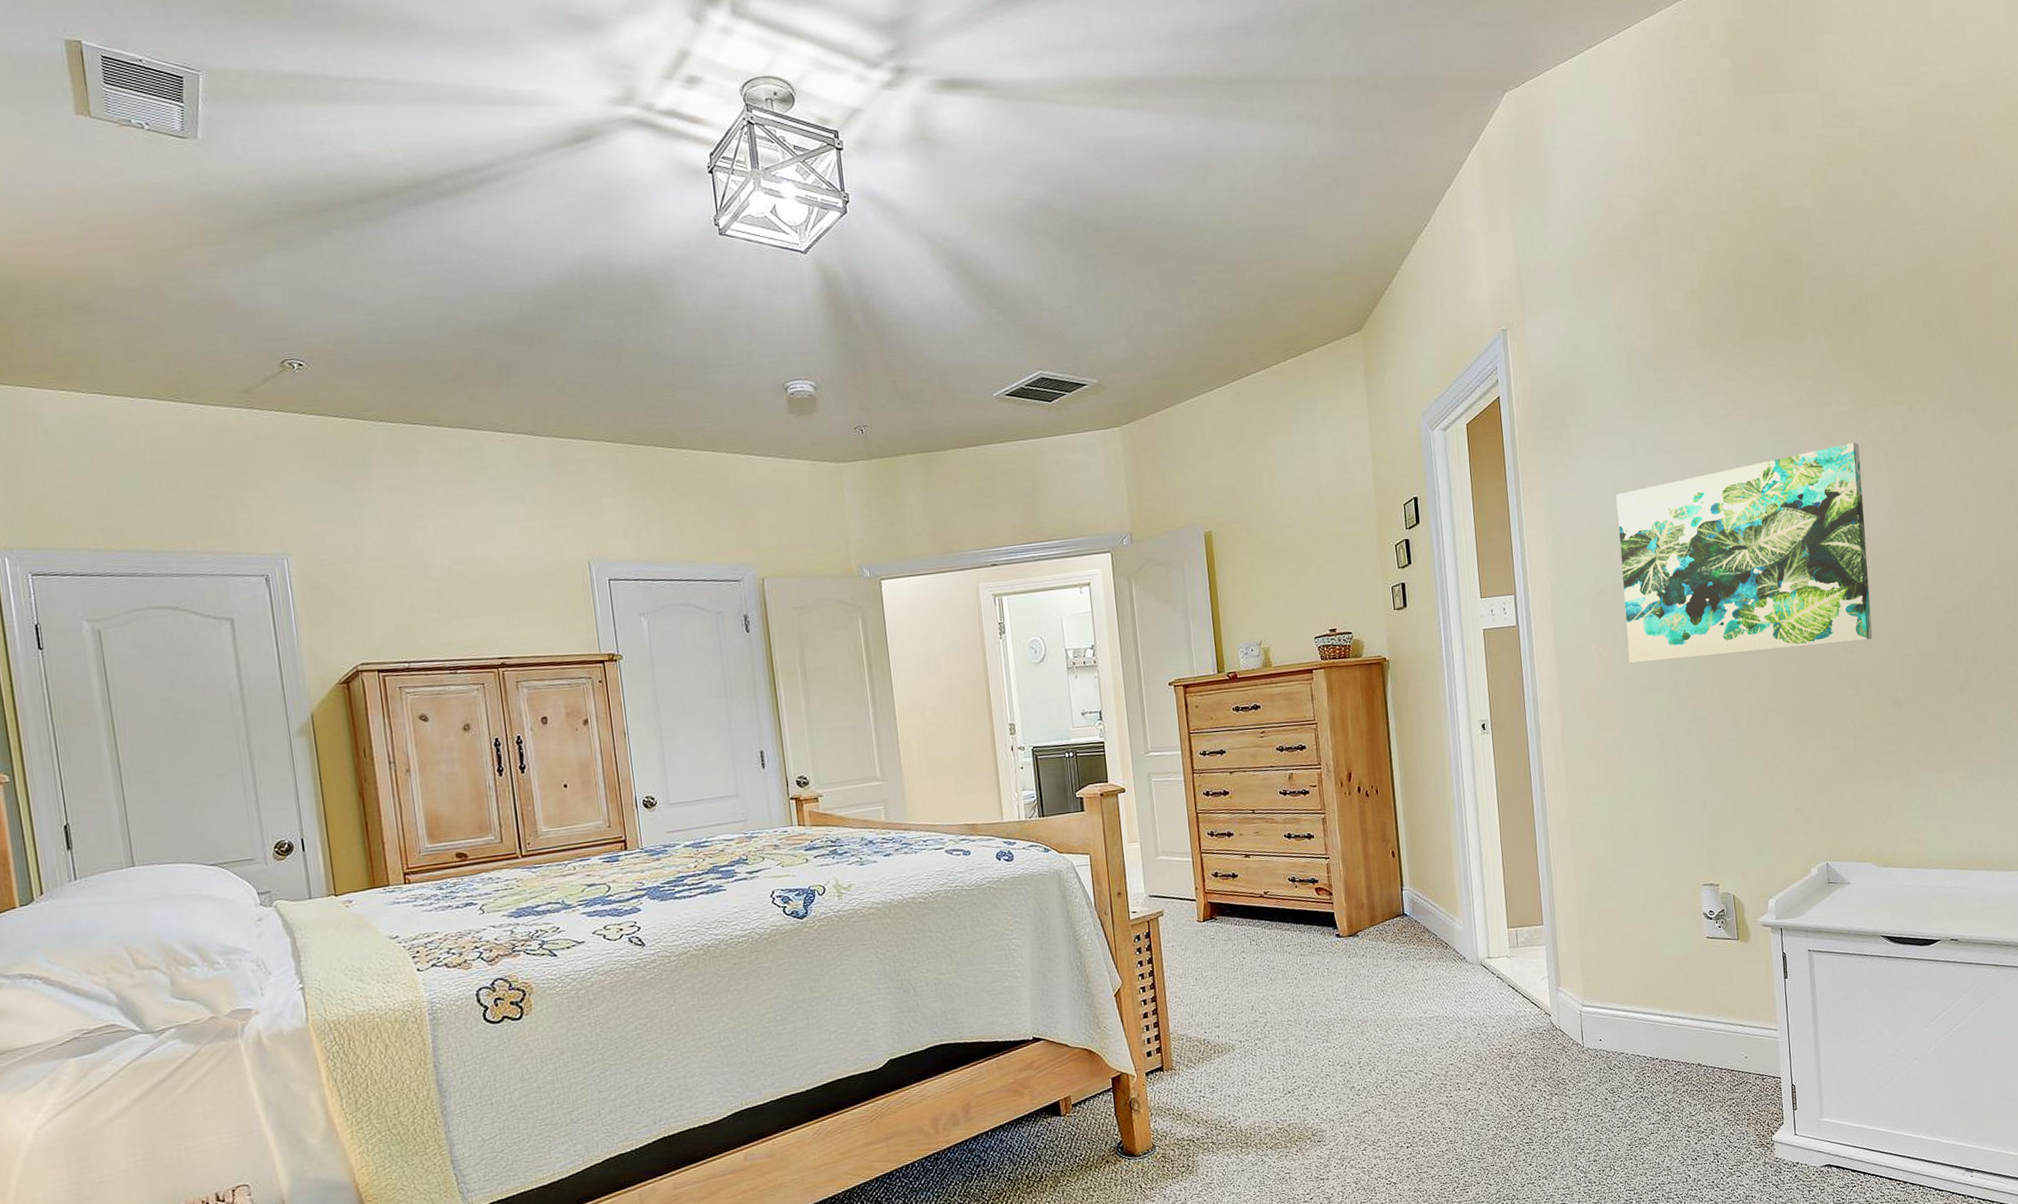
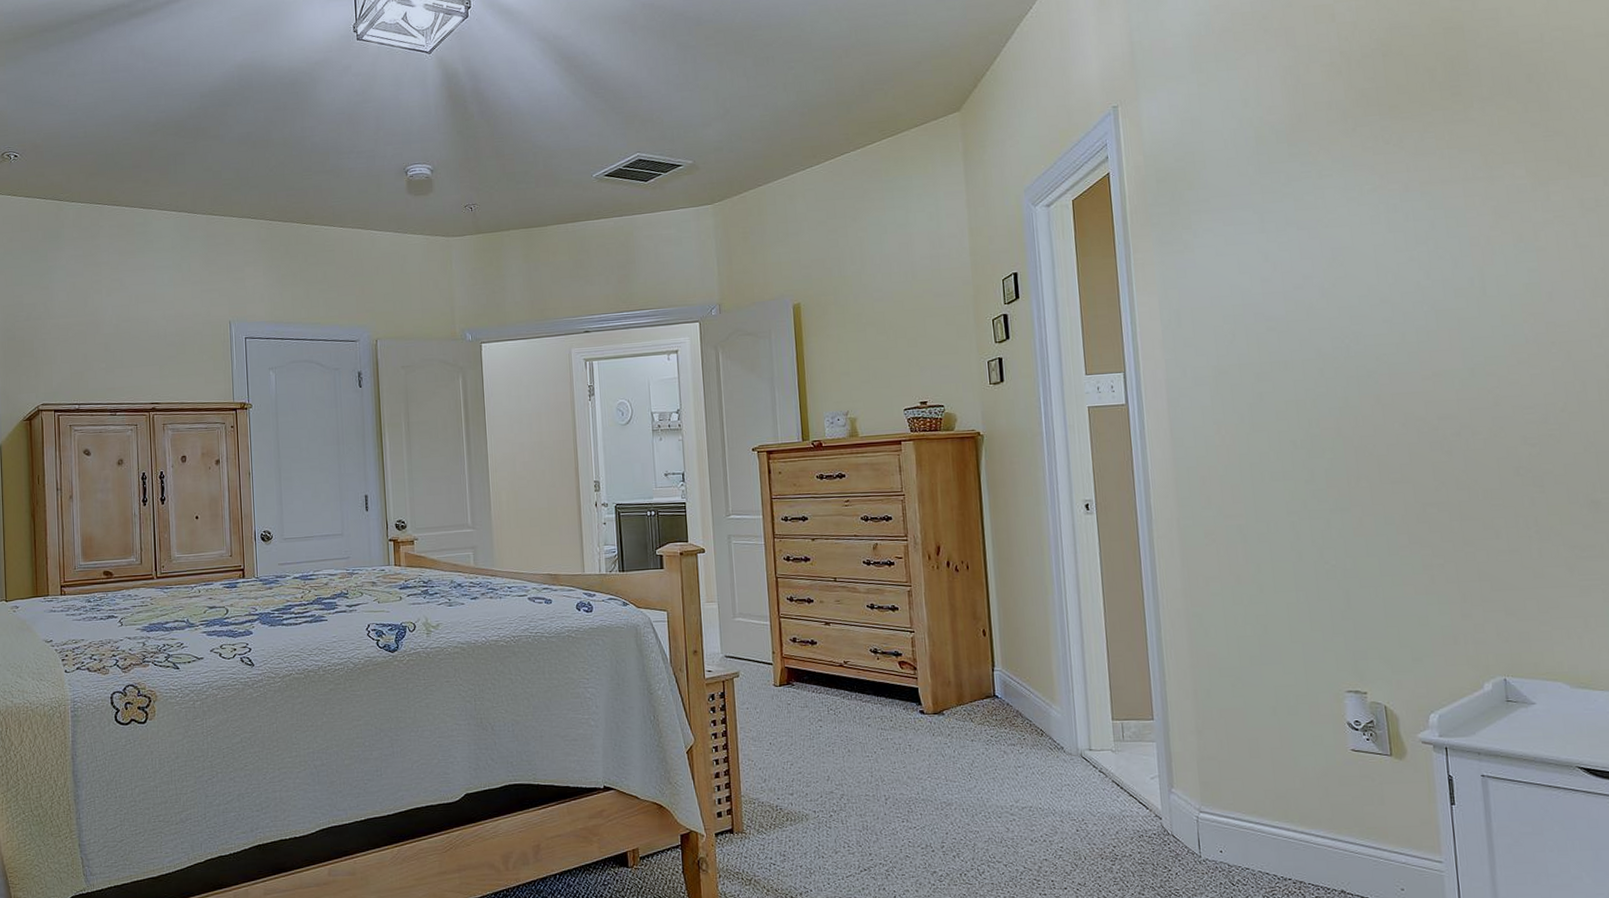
wall art: present [1616,442,1873,664] -> none [1241,218,1561,448]

